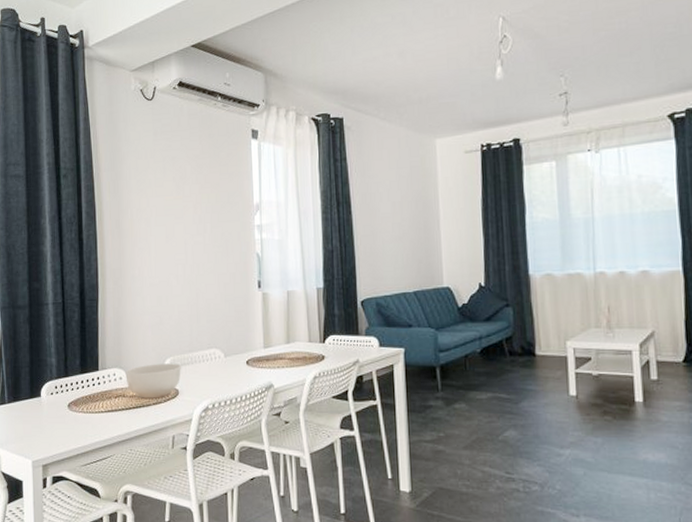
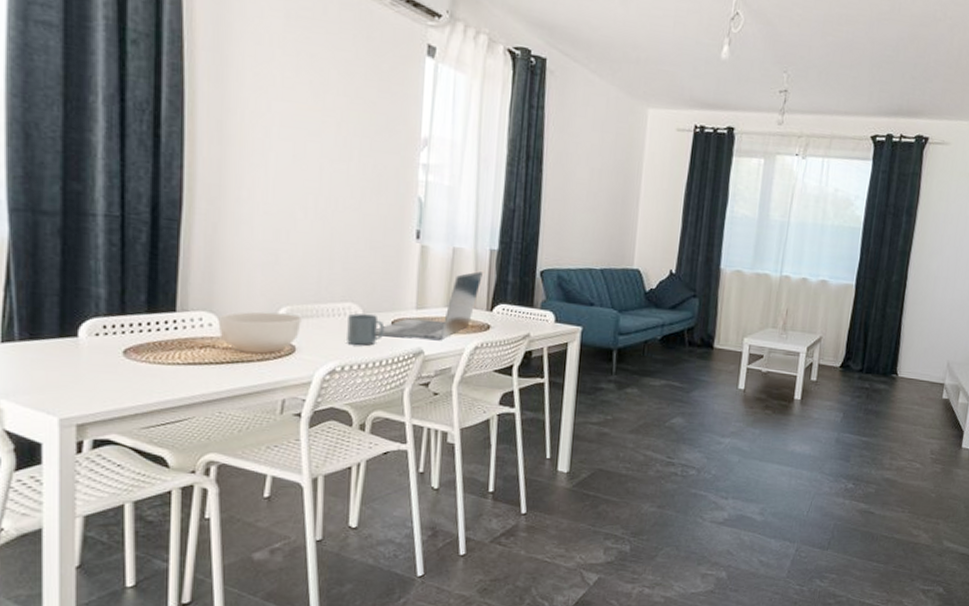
mug: none [214,357,242,384] -> present [347,313,385,345]
laptop: none [234,309,313,374] -> present [375,271,483,340]

